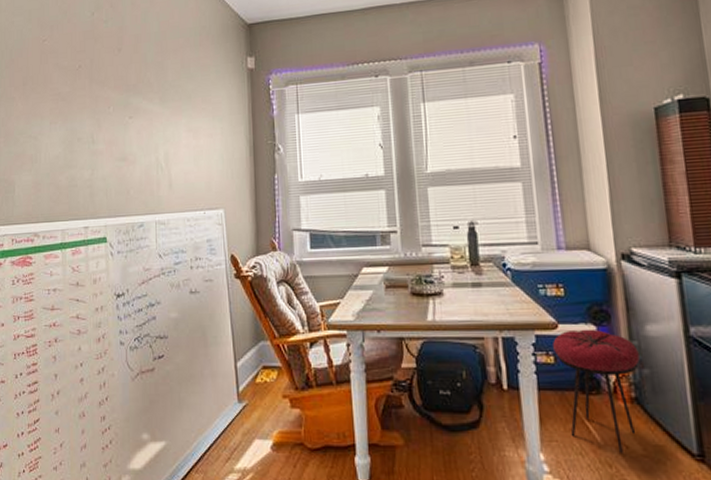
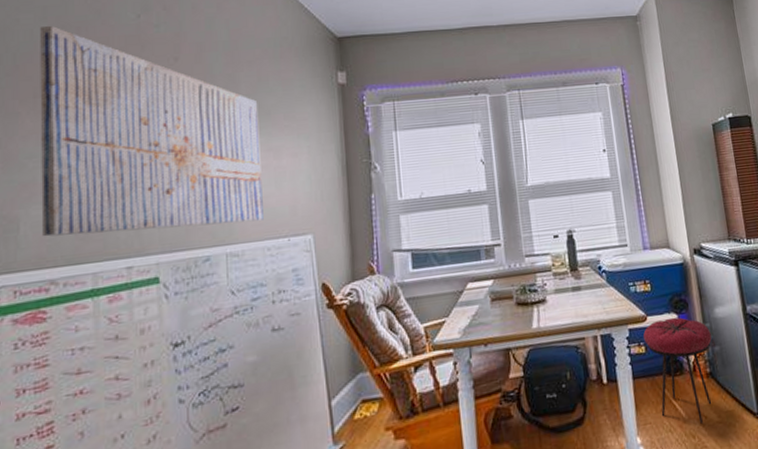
wall art: none [27,25,184,198] -> present [40,25,264,237]

